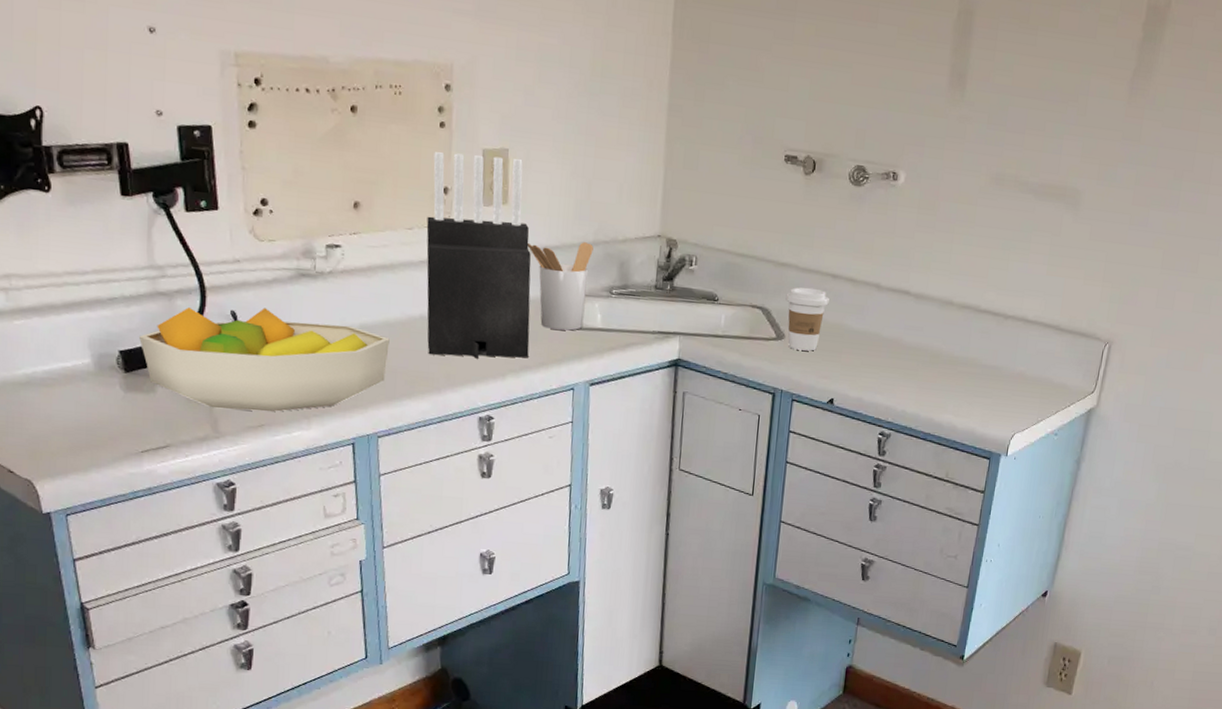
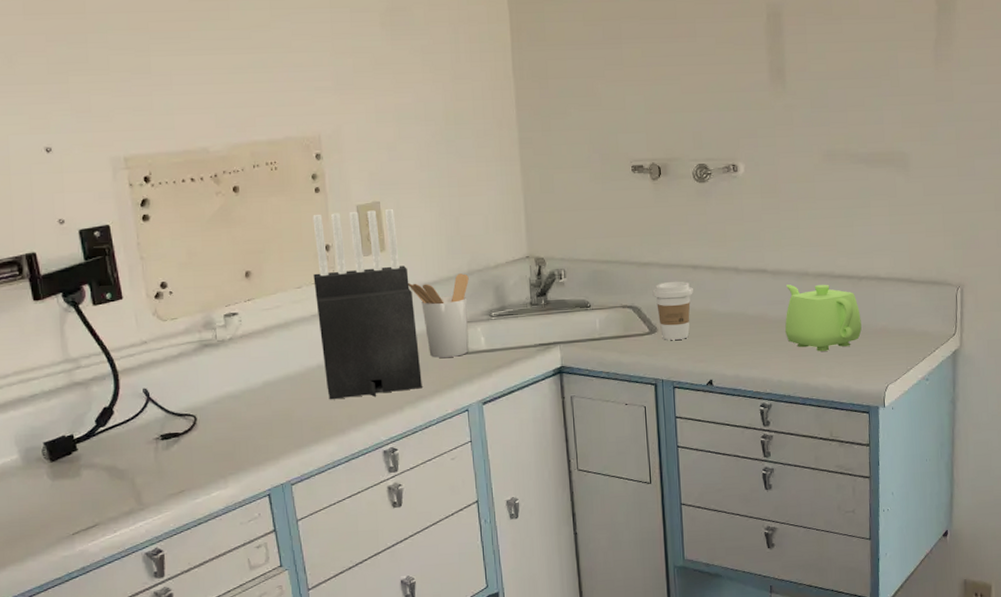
fruit bowl: present [139,307,390,412] -> none [61,381,293,483]
teapot: none [918,311,1000,388] -> present [785,284,862,352]

